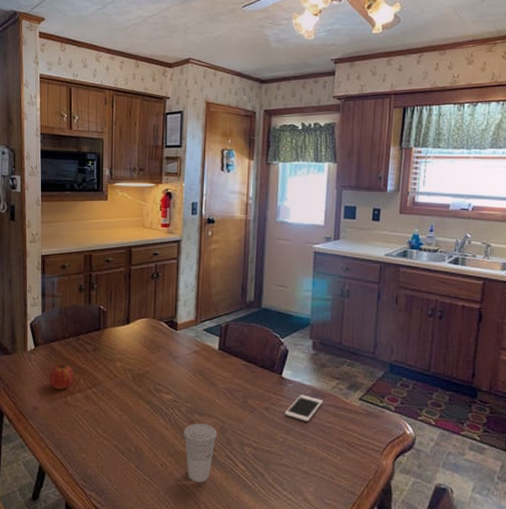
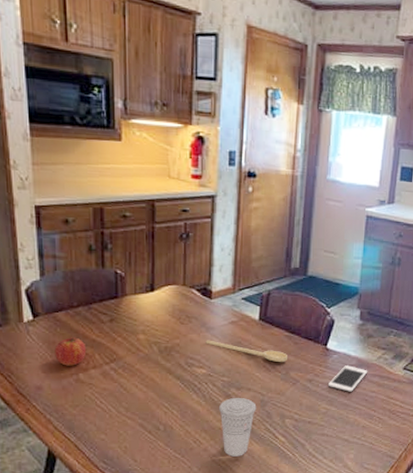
spoon: none [172,368,245,390] -> present [205,340,287,362]

